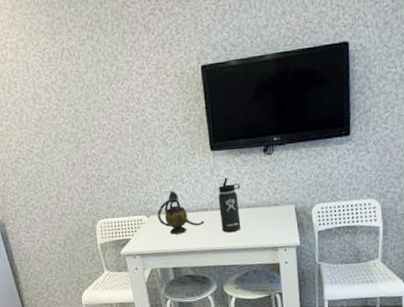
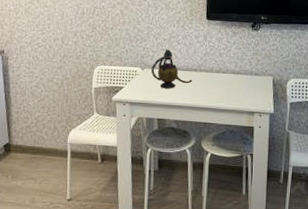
thermos bottle: present [218,177,241,233] -> none [207,44,228,94]

